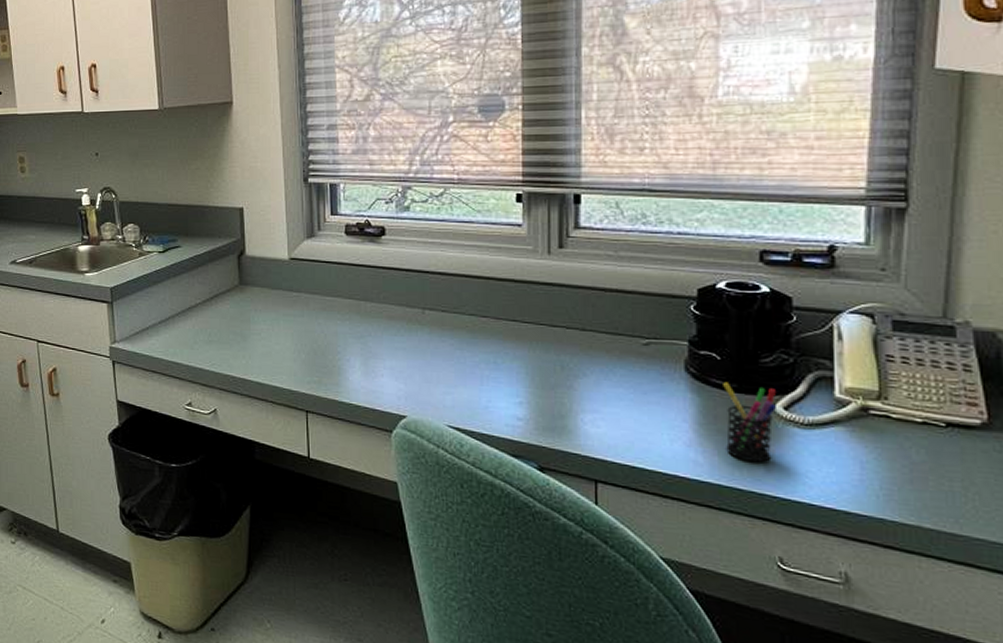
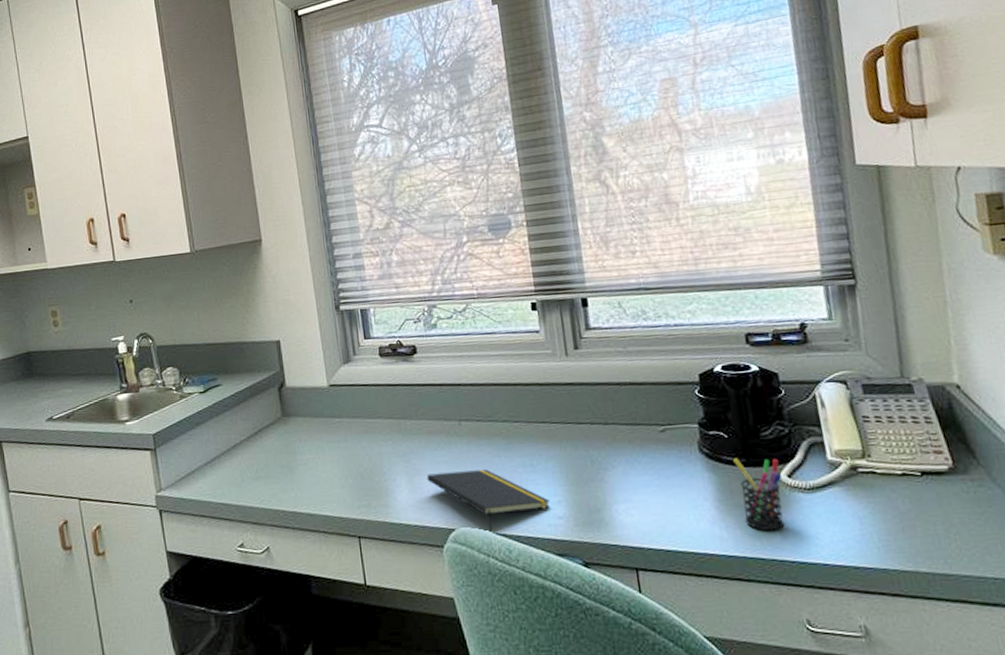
notepad: none [382,358,512,424] -> present [426,469,551,532]

